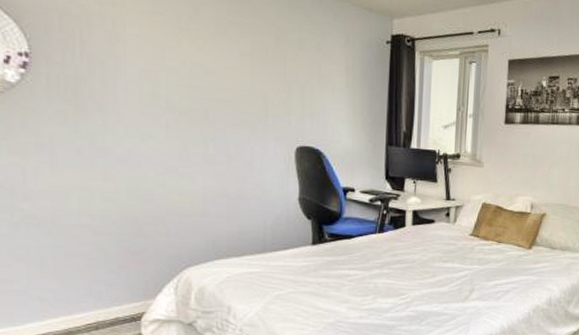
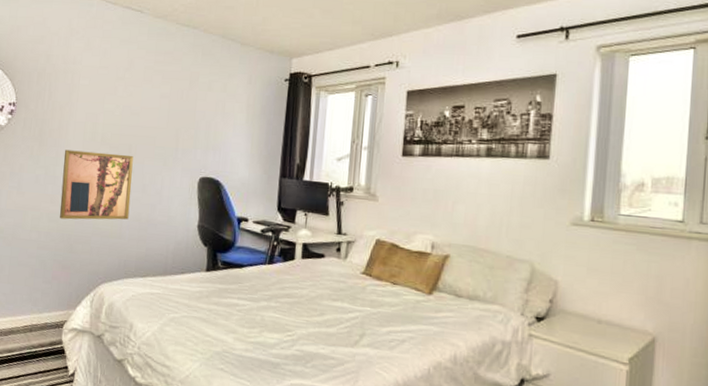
wall art: none [114,115,213,199] -> present [59,149,134,220]

